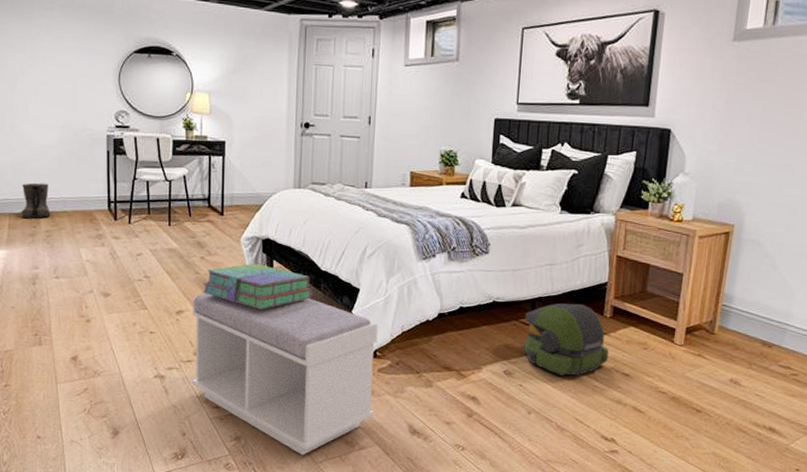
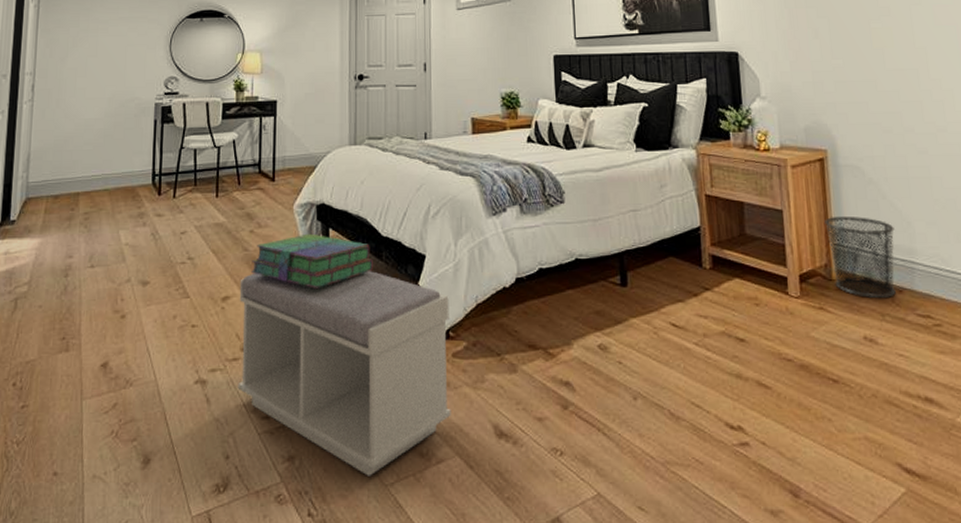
boots: present [21,182,51,219] -> none [59,160,91,201]
backpack: present [523,303,610,376] -> none [613,254,717,346]
waste bin: none [715,282,778,351] -> present [824,215,896,299]

